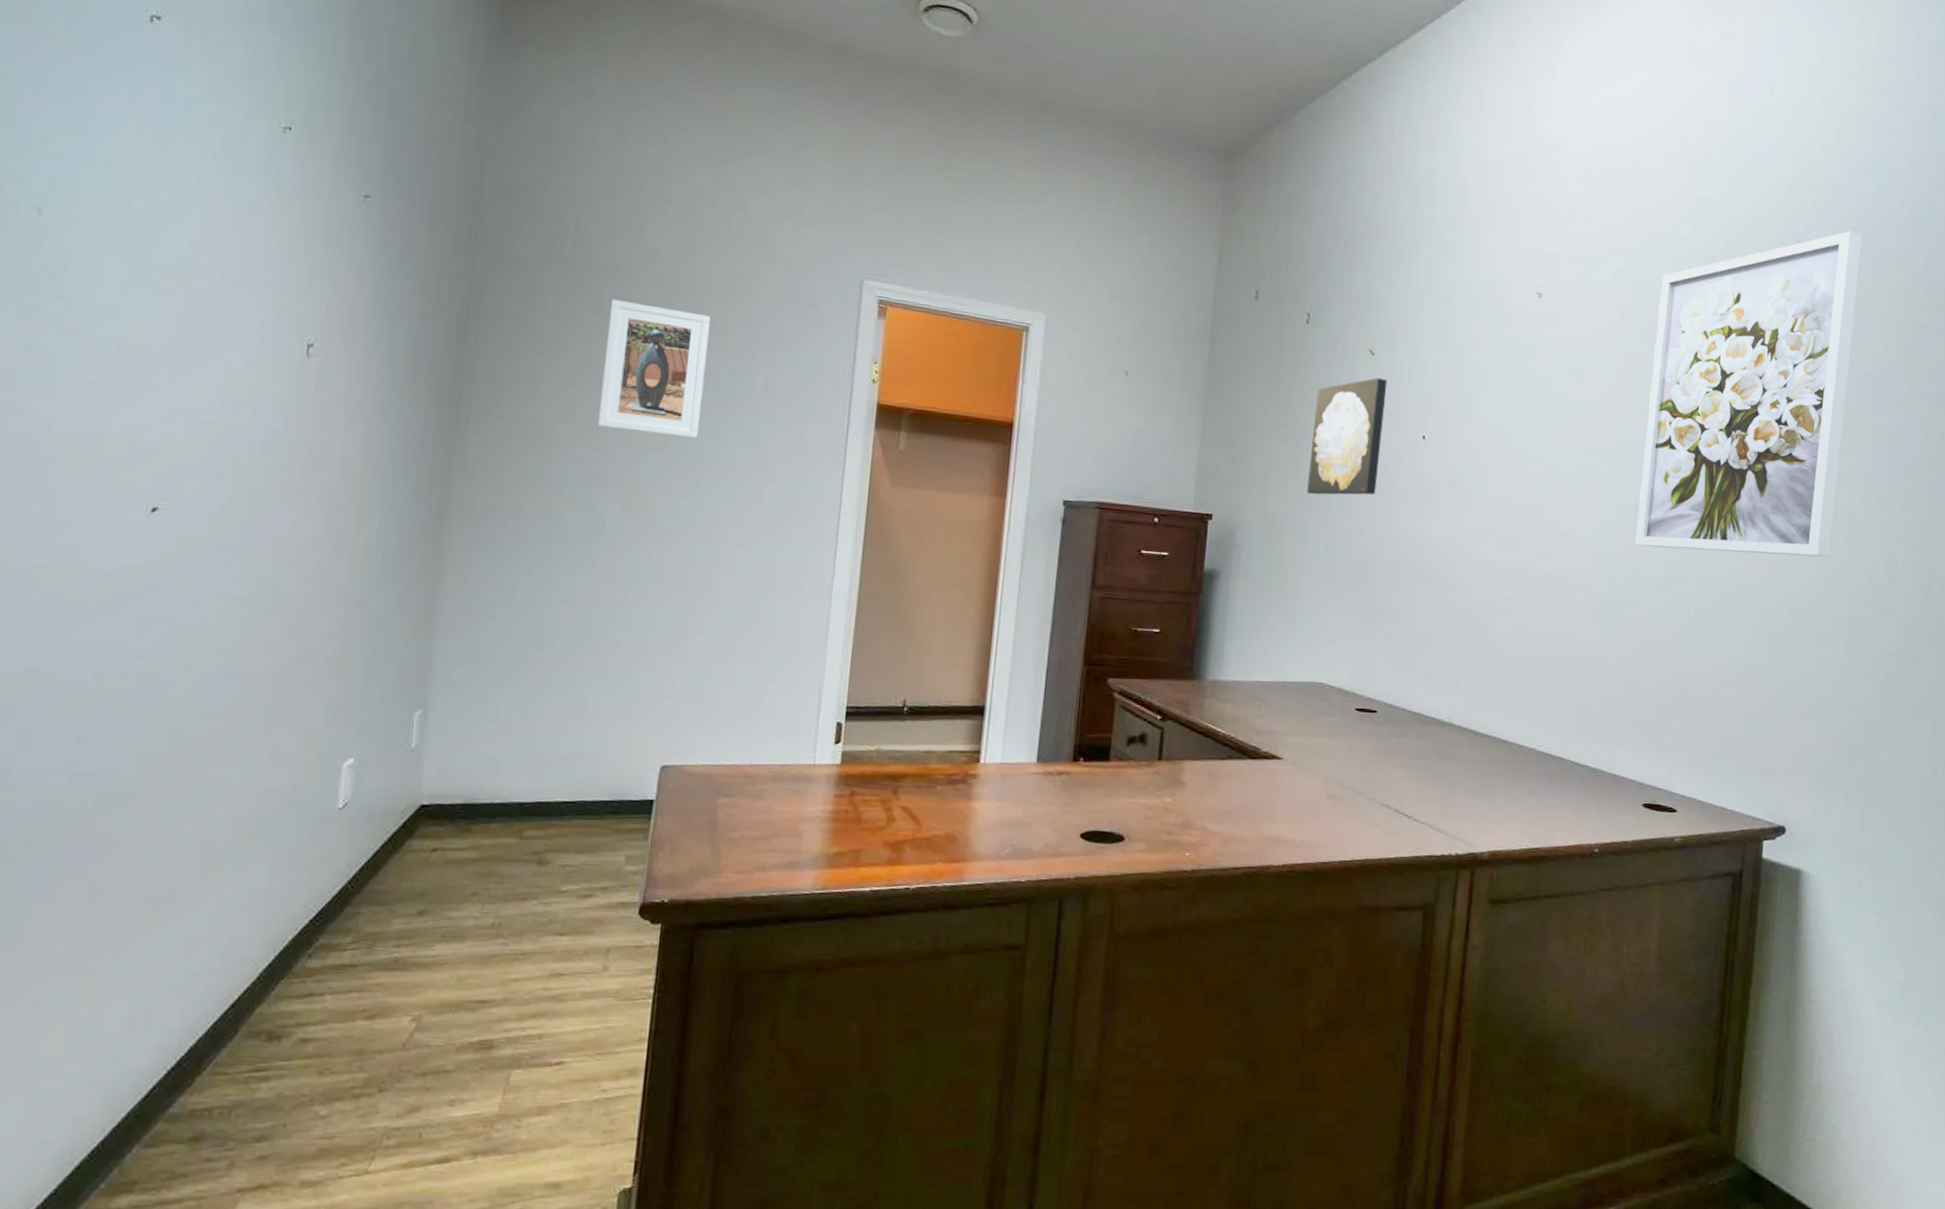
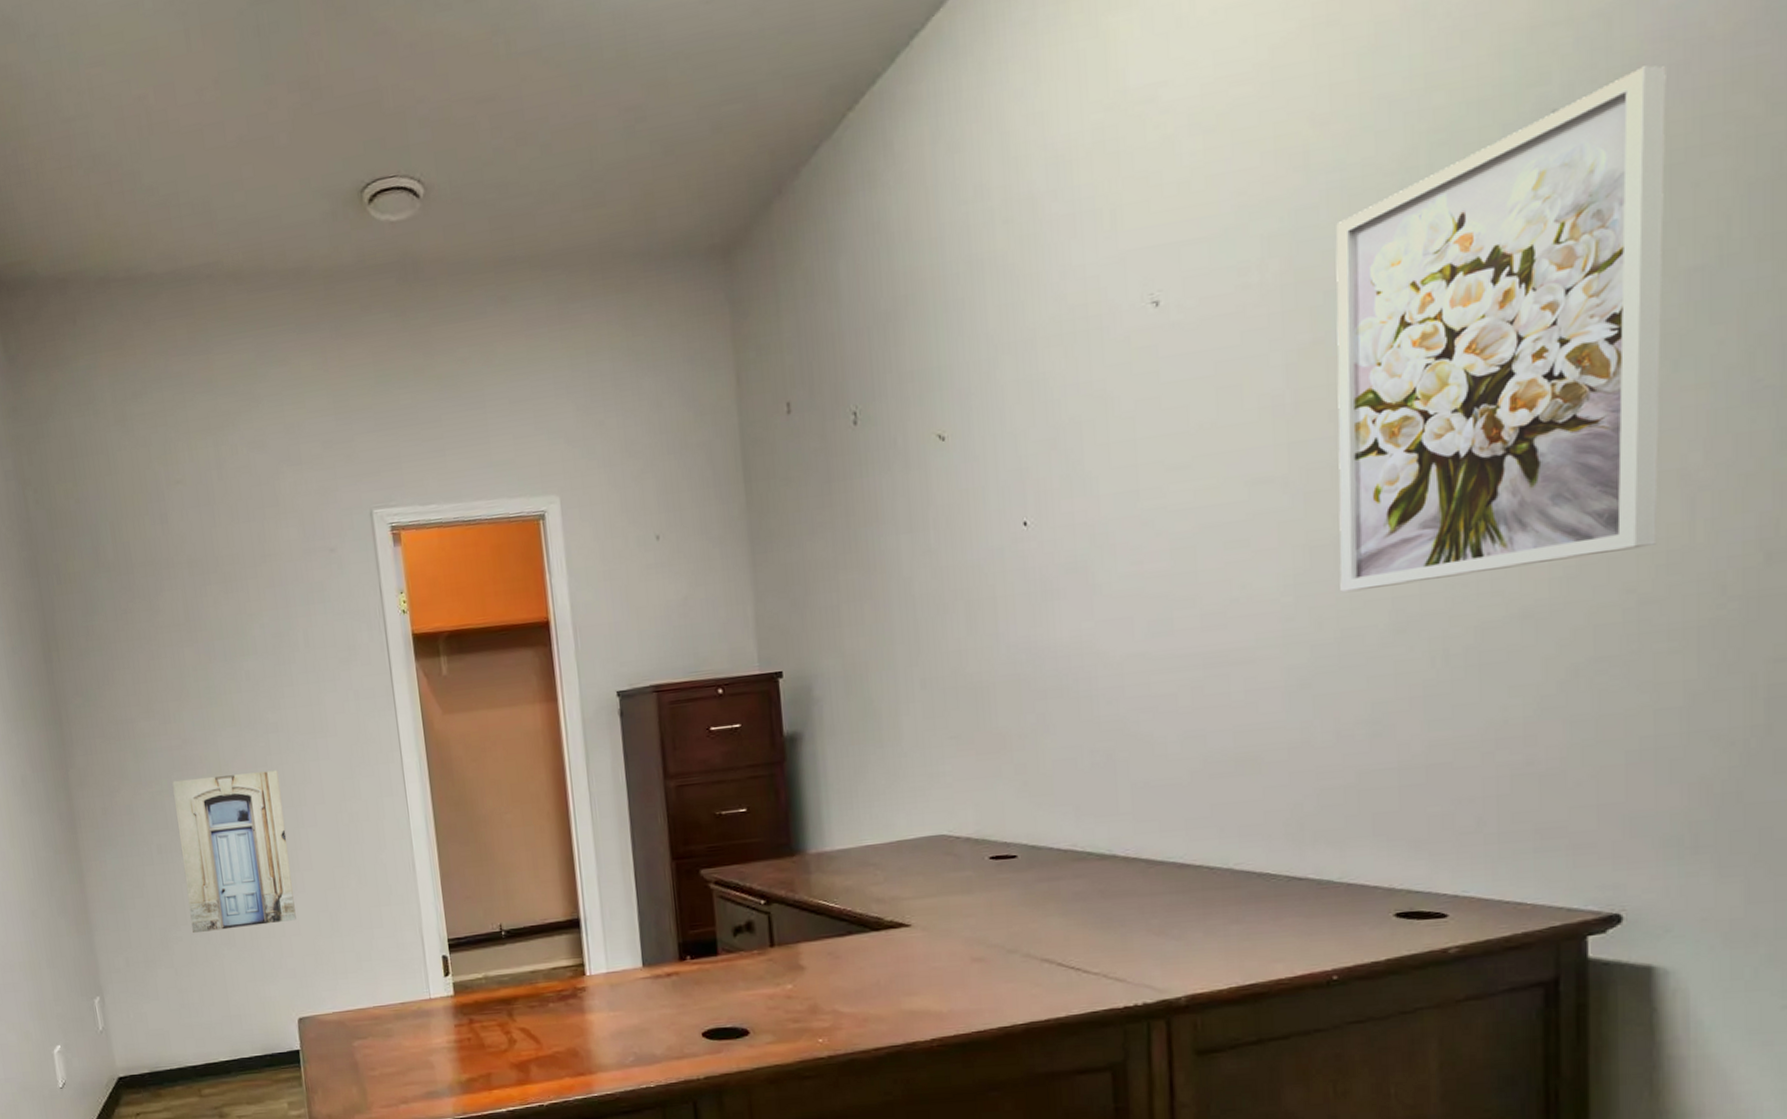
wall art: none [559,492,702,662] -> present [172,770,297,934]
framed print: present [597,299,710,438] -> none [156,585,260,715]
wall art: present [1307,378,1388,495] -> none [880,465,974,623]

